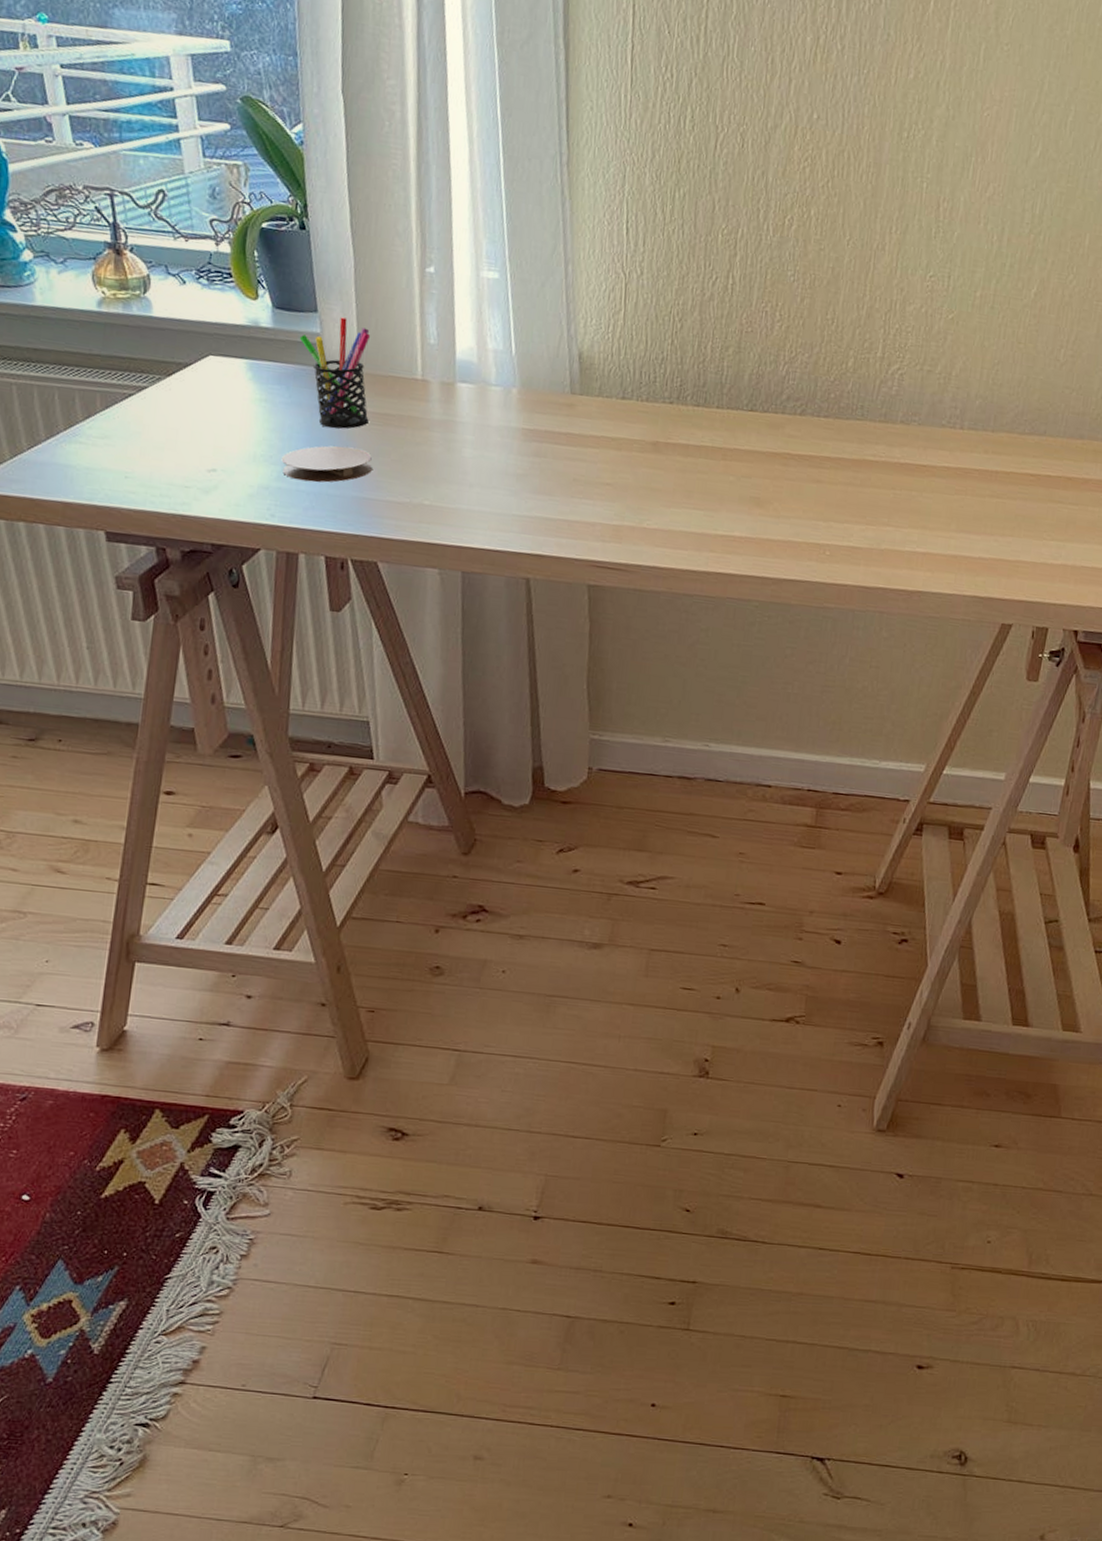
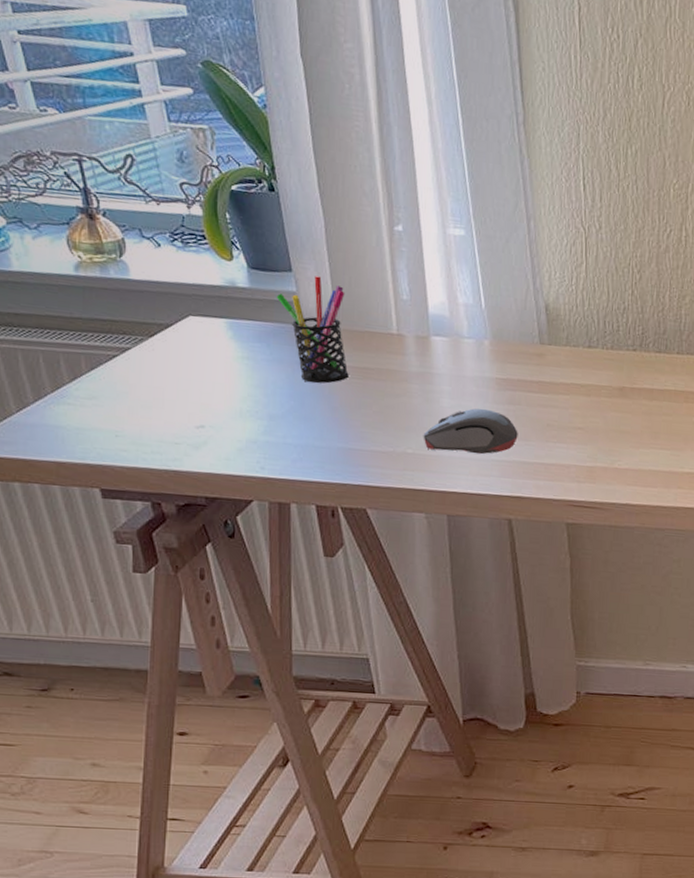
coaster: present [281,445,374,483] -> none [267,399,357,435]
computer mouse: none [441,459,542,509] -> present [423,408,518,455]

